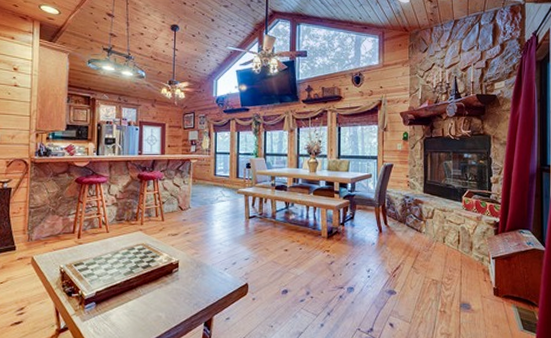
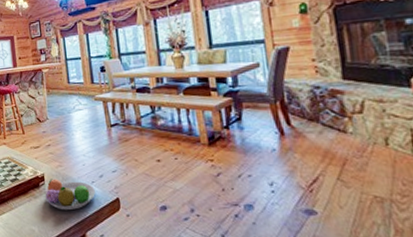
fruit bowl: none [177,265,227,296] -> present [45,179,95,211]

